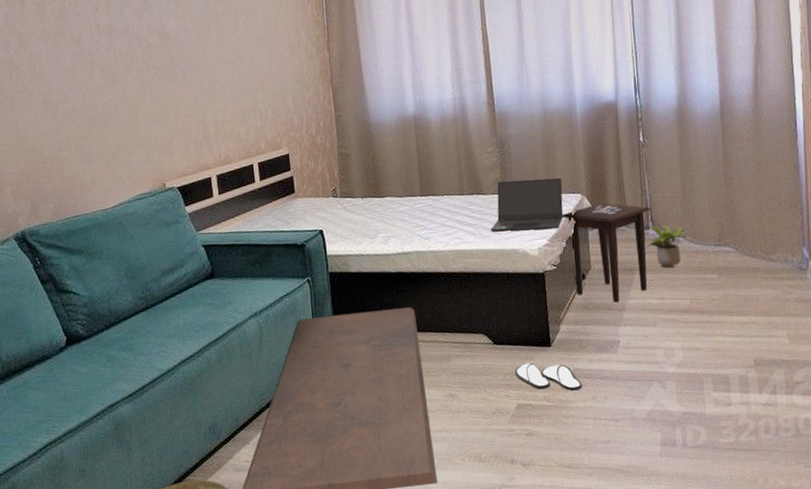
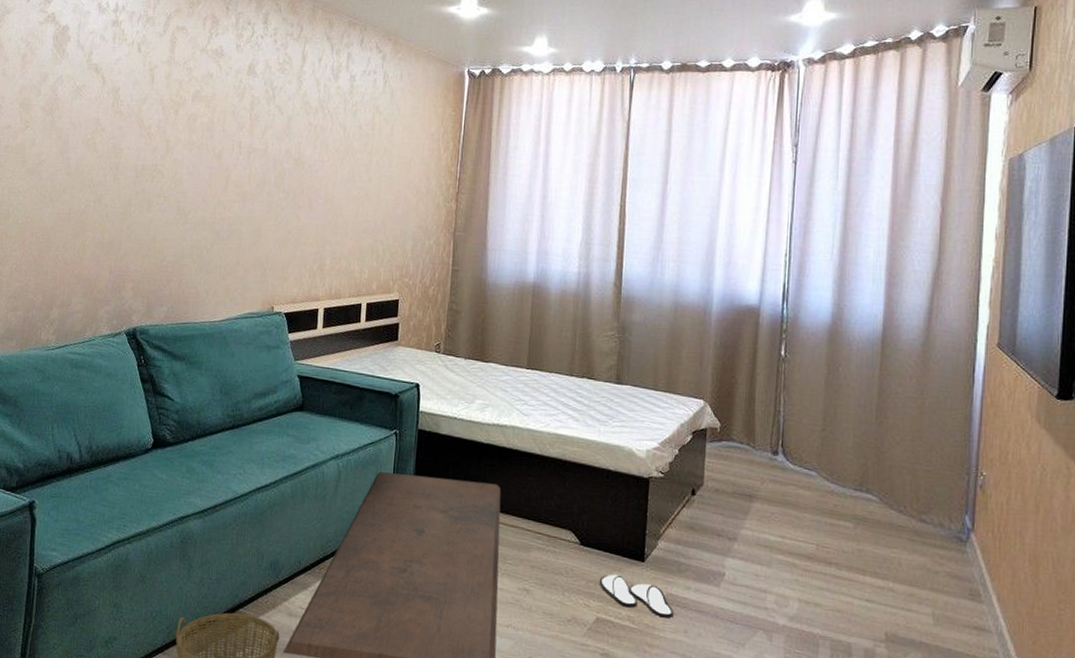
laptop: present [490,177,564,232] -> none [596,370,685,433]
side table: present [561,203,651,303] -> none [678,414,783,530]
potted plant: present [646,222,687,268] -> none [771,450,822,503]

